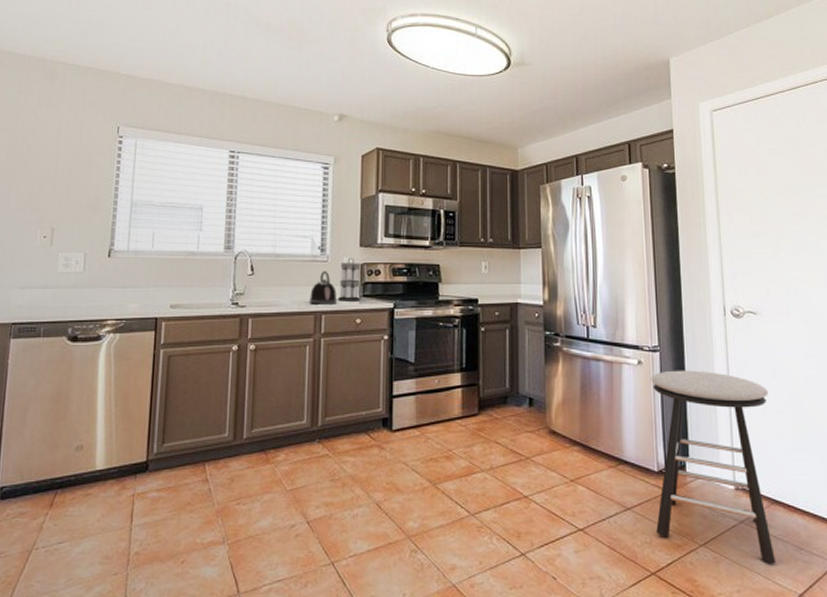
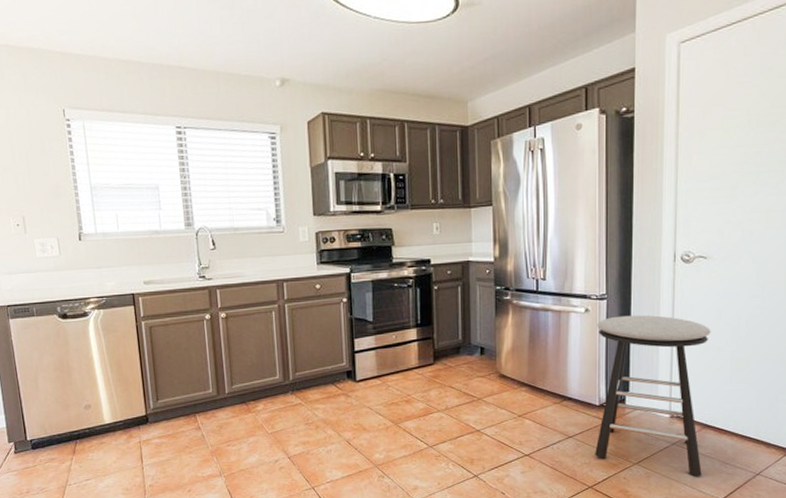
kettle: present [310,271,337,306] -> none [270,241,296,274]
spice rack: present [338,257,361,302] -> none [296,226,318,269]

